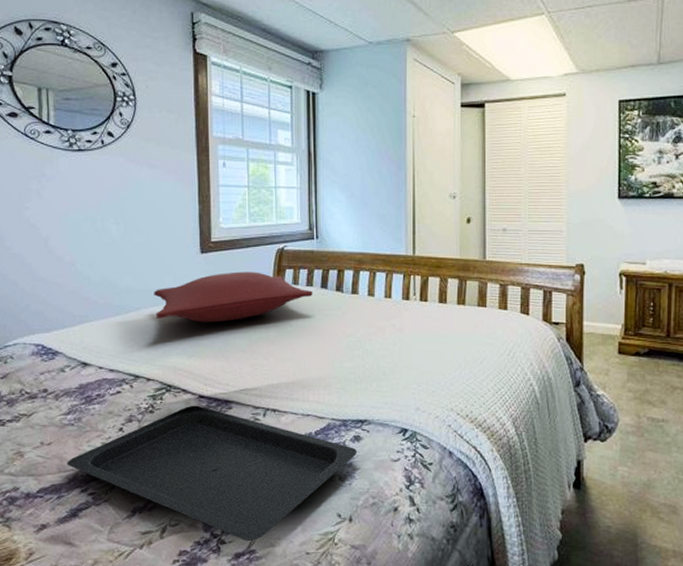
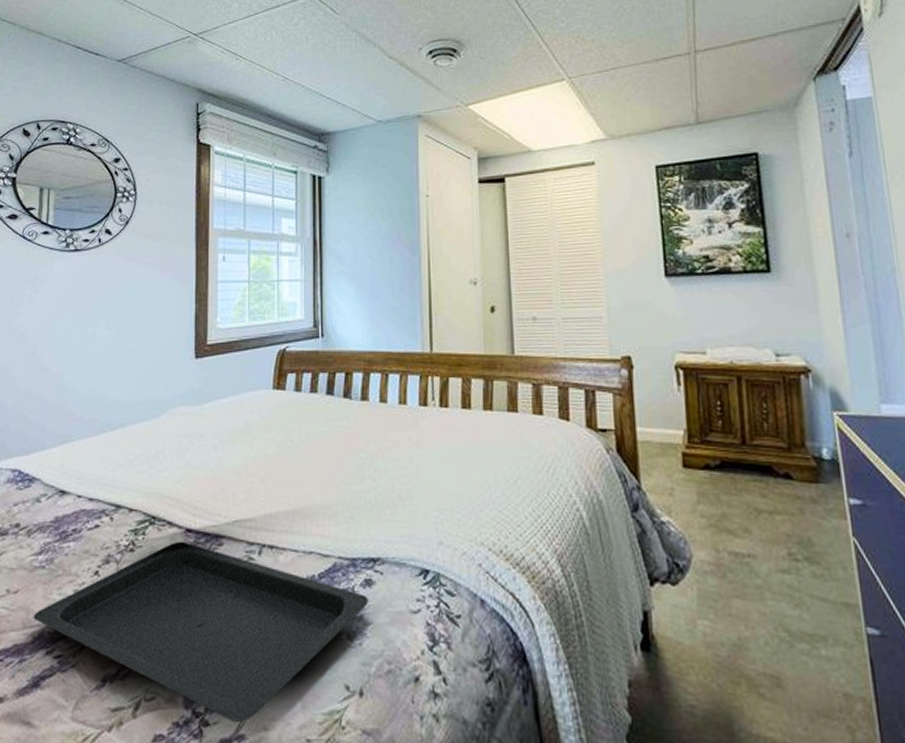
pillow: present [154,271,313,323] -> none [142,377,317,439]

